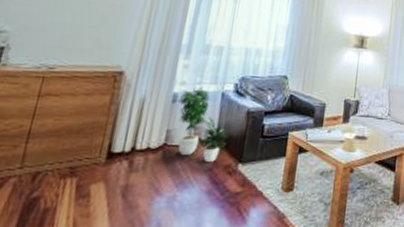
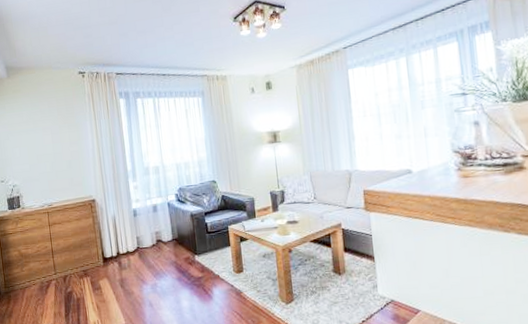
potted plant: present [178,86,230,162] -> none [138,201,182,257]

